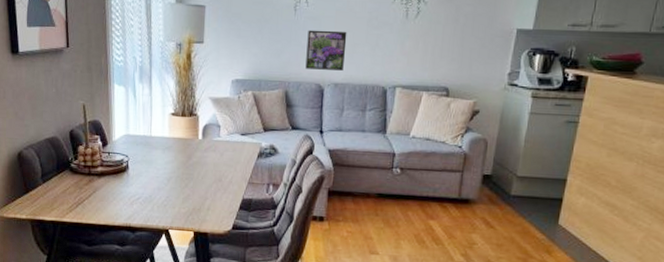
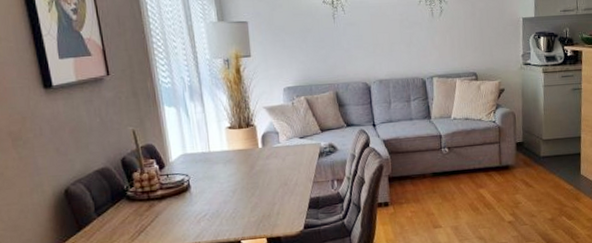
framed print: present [305,30,347,71] -> none [348,33,385,70]

